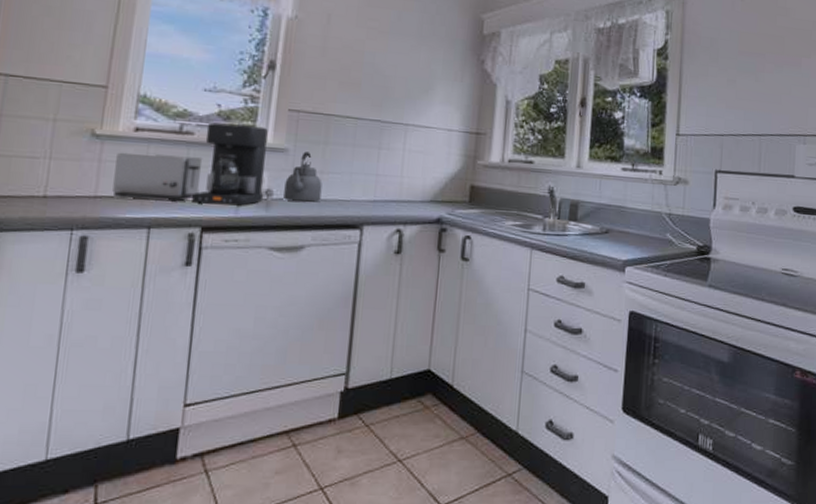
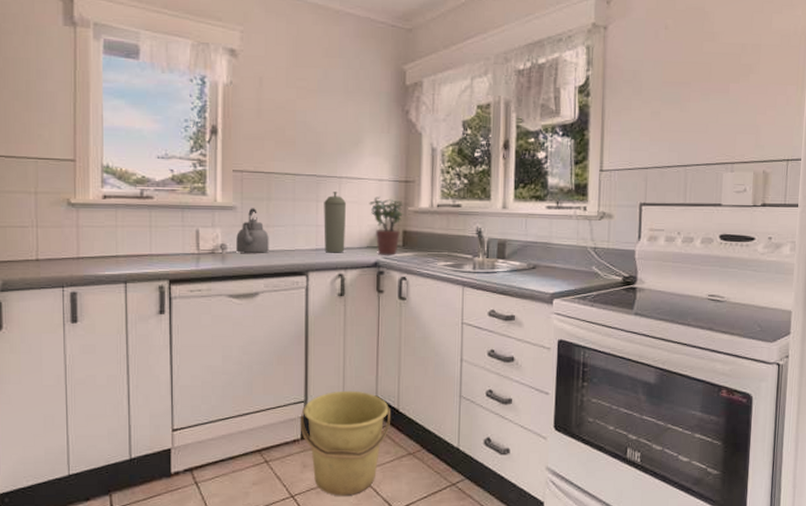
toaster: present [112,151,203,202] -> none [91,217,164,259]
coffee maker: present [192,122,268,206] -> none [158,186,219,260]
bucket: none [338,362,444,488] -> present [300,390,390,496]
canister: none [383,139,411,206] -> present [324,192,346,253]
potted plant: none [436,147,473,212] -> present [369,197,404,255]

